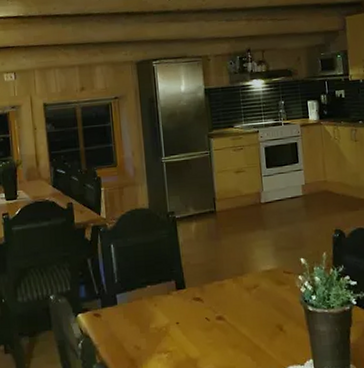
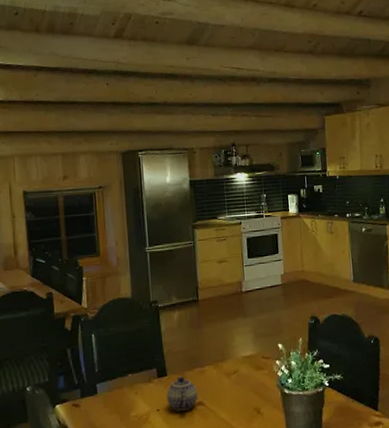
teapot: none [185,289,218,325] -> present [166,376,198,411]

